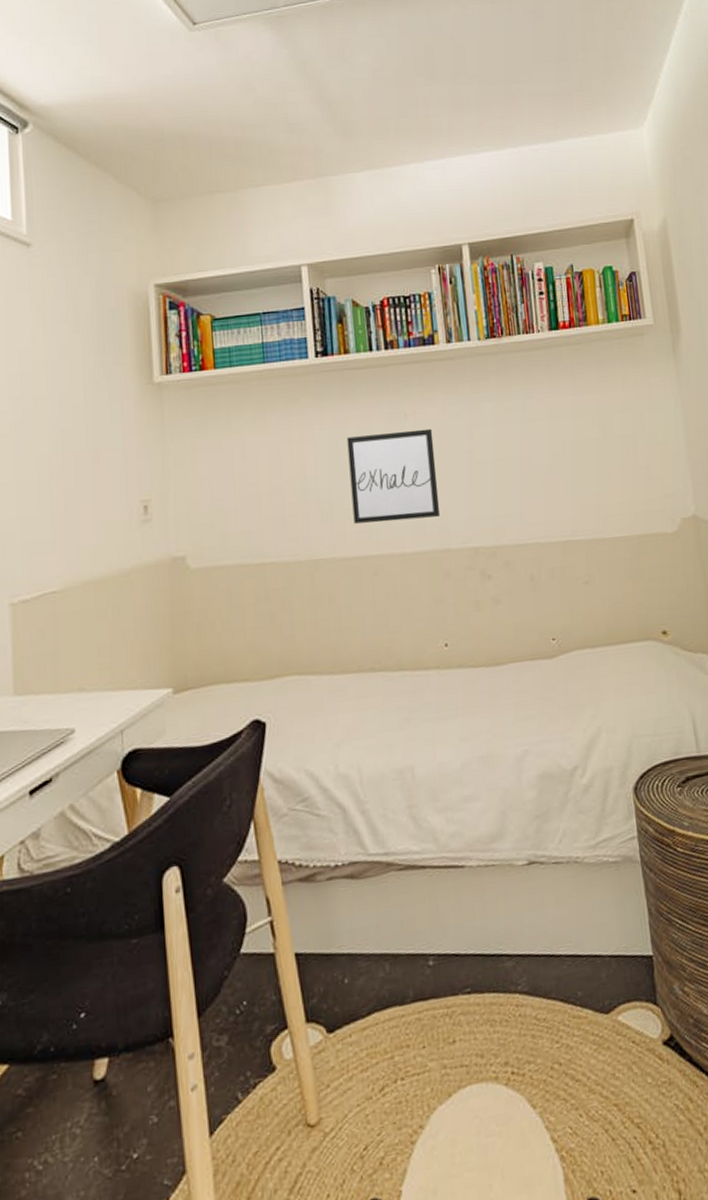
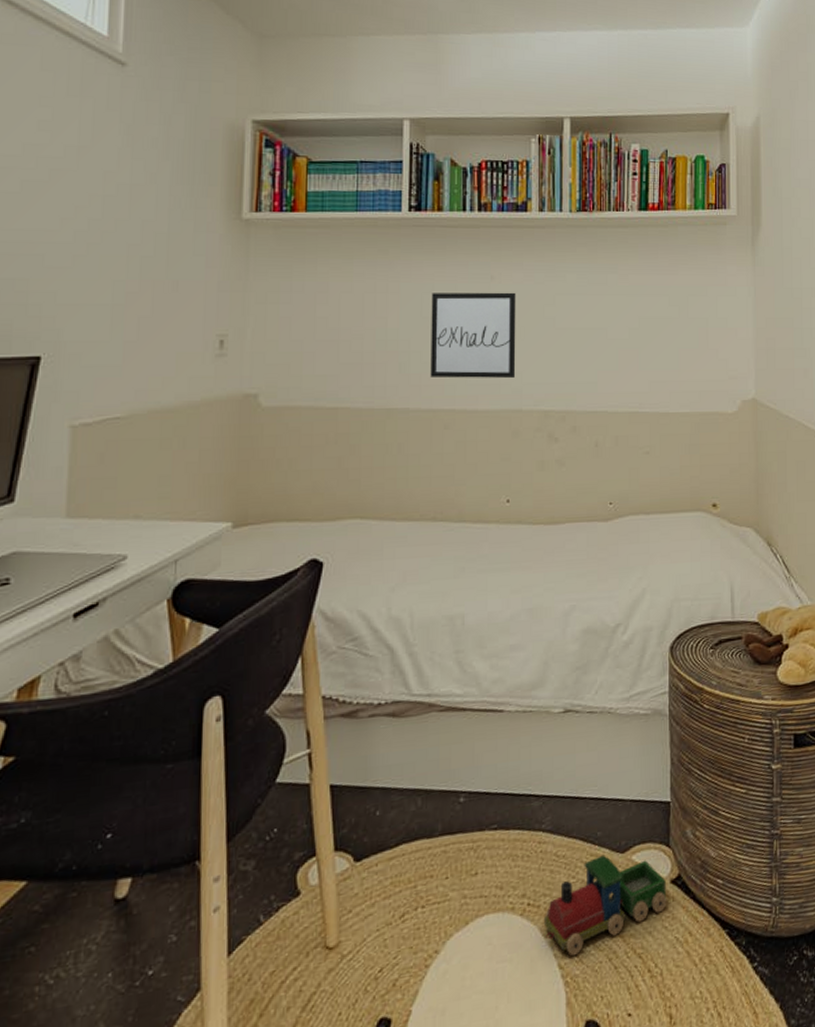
toy train: none [530,1016,662,1128] -> present [543,855,667,957]

